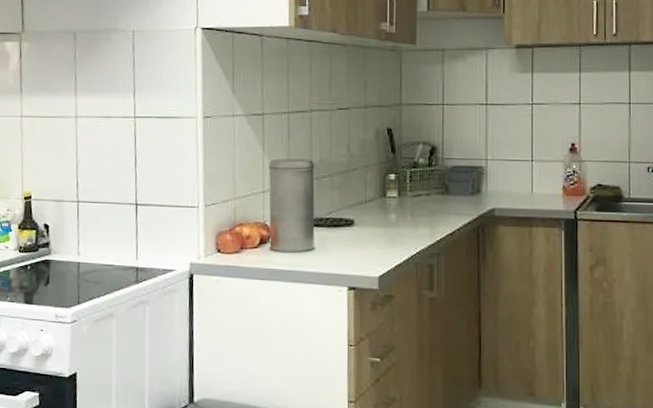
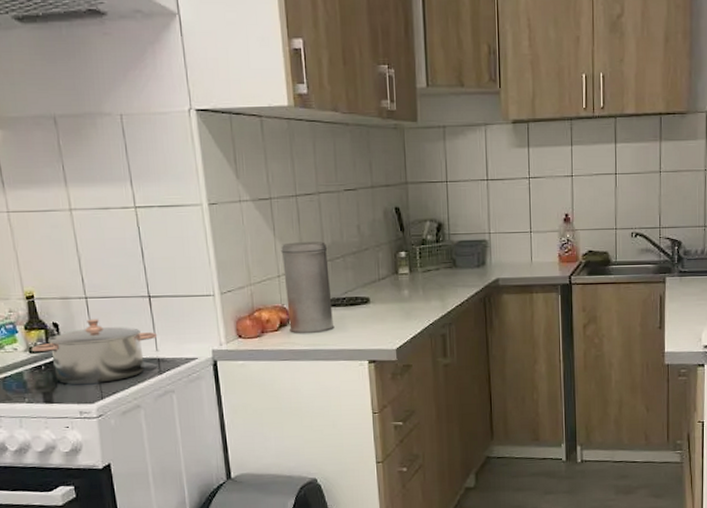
cooking pot: none [21,223,139,288] -> present [31,319,158,384]

